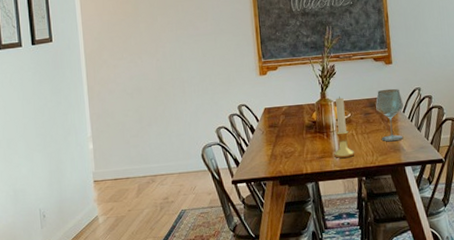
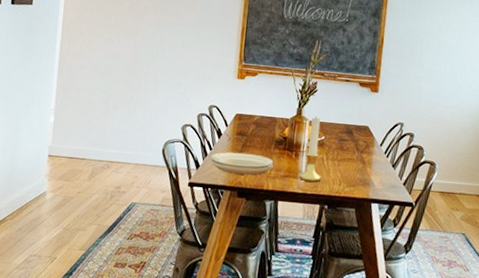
plate: none [248,142,308,165] -> present [210,152,274,175]
wine glass: present [376,88,404,142] -> none [352,117,383,175]

